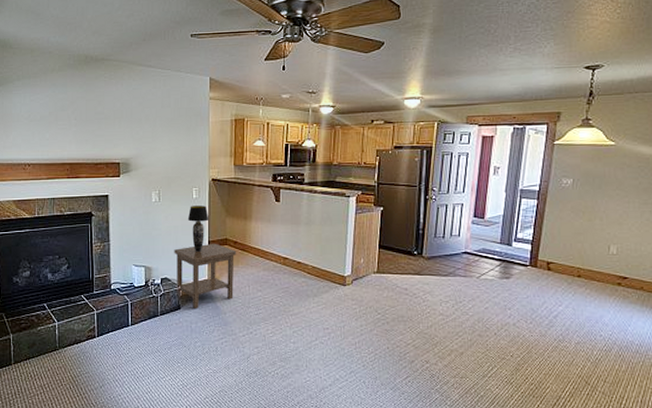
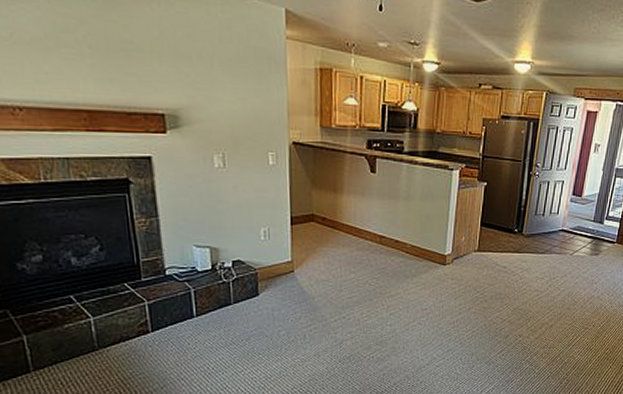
side table: present [174,243,237,308] -> none [247,219,326,294]
table lamp: present [187,205,209,252] -> none [263,174,291,229]

